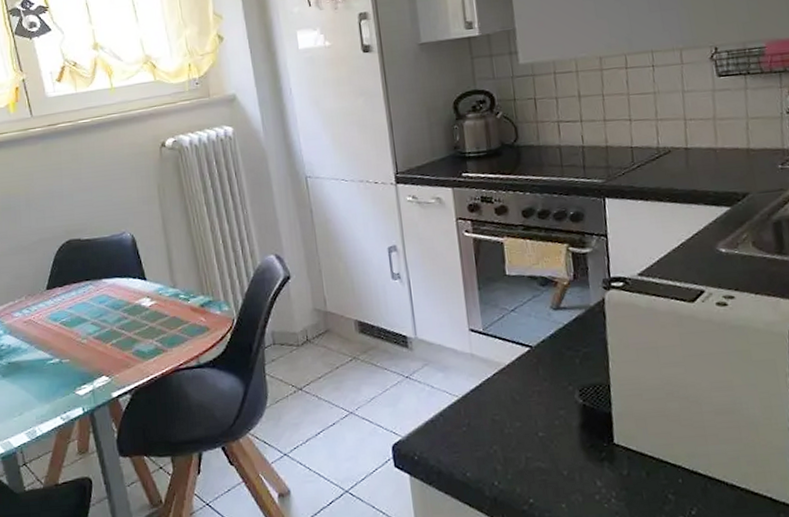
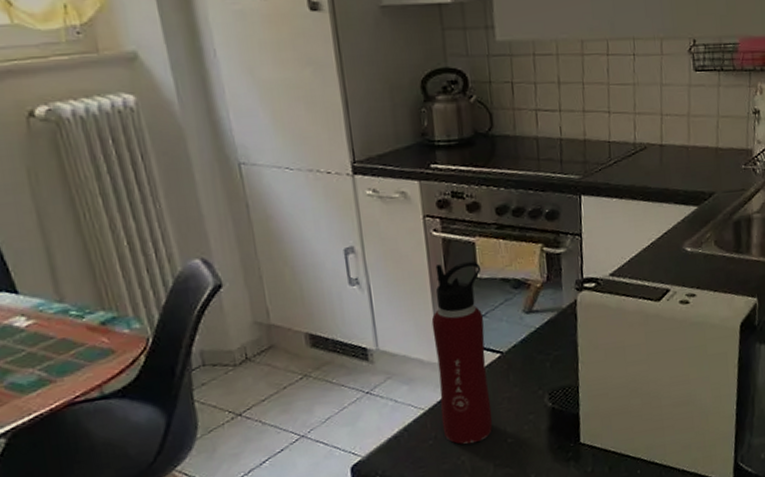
water bottle: none [464,259,524,434] -> present [431,260,493,445]

